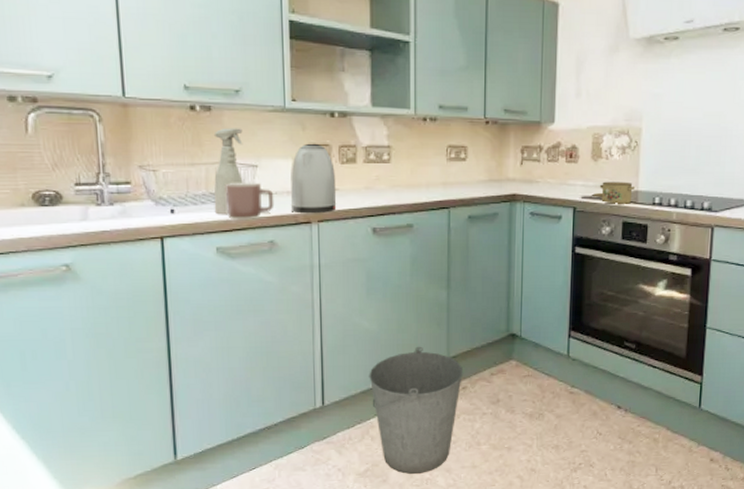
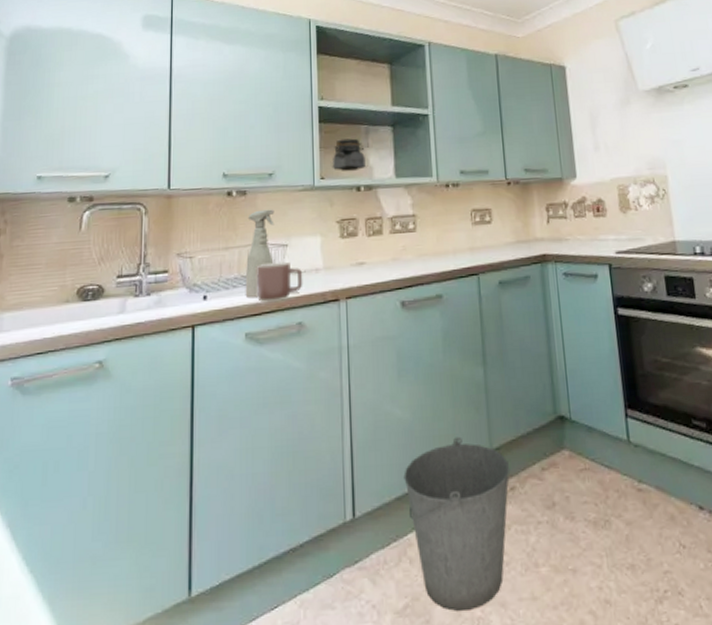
kettle: present [290,143,337,214] -> none [319,218,365,292]
jar: none [305,59,340,96] -> present [333,138,366,172]
cooking pot: present [592,181,635,204] -> none [627,232,672,258]

